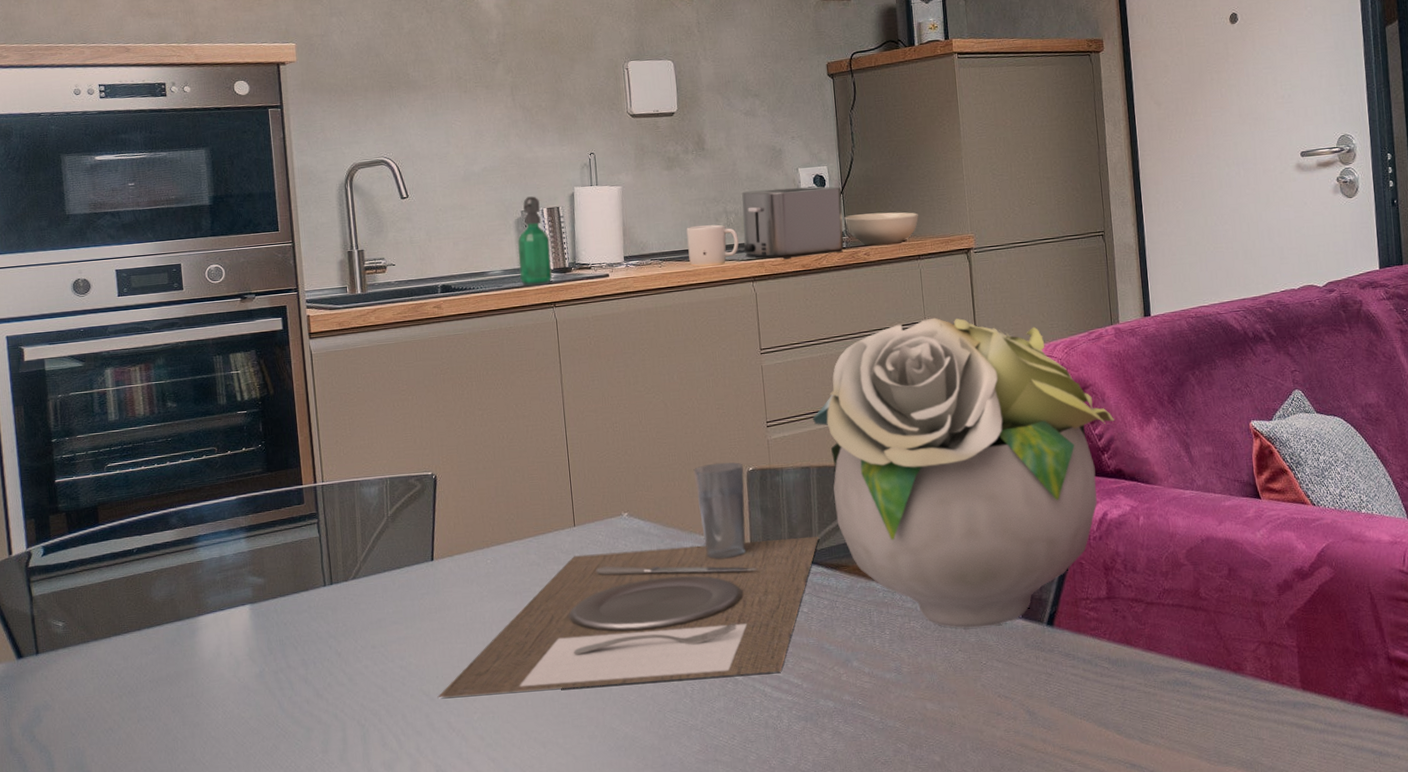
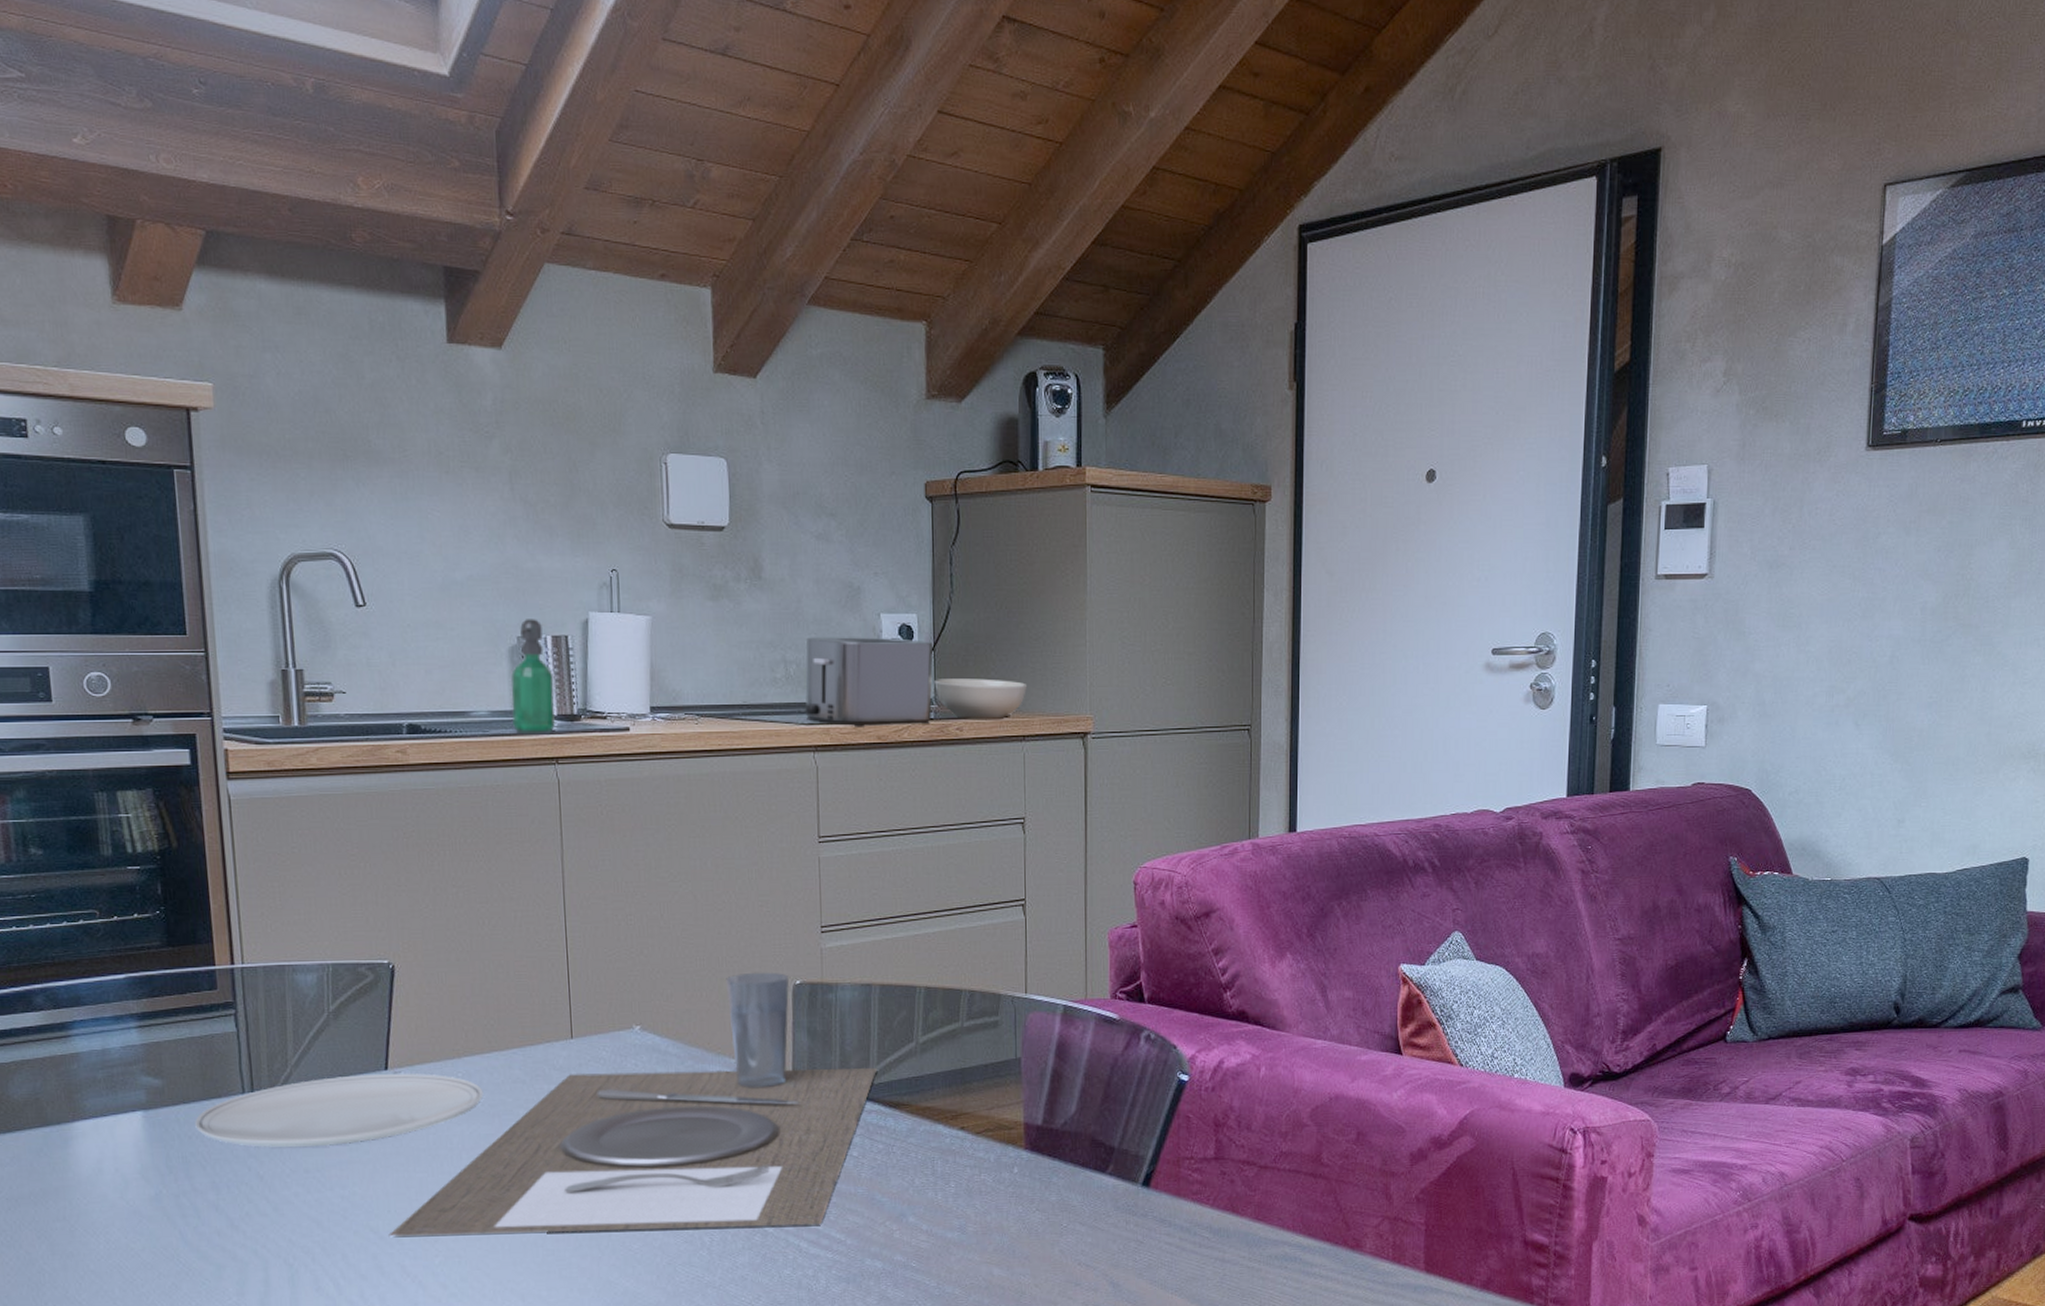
plate: none [289,562,508,629] -> present [195,1073,484,1148]
mug: present [686,224,739,267] -> none [733,675,799,728]
flower arrangement: present [813,317,1116,628] -> none [879,814,1244,1185]

